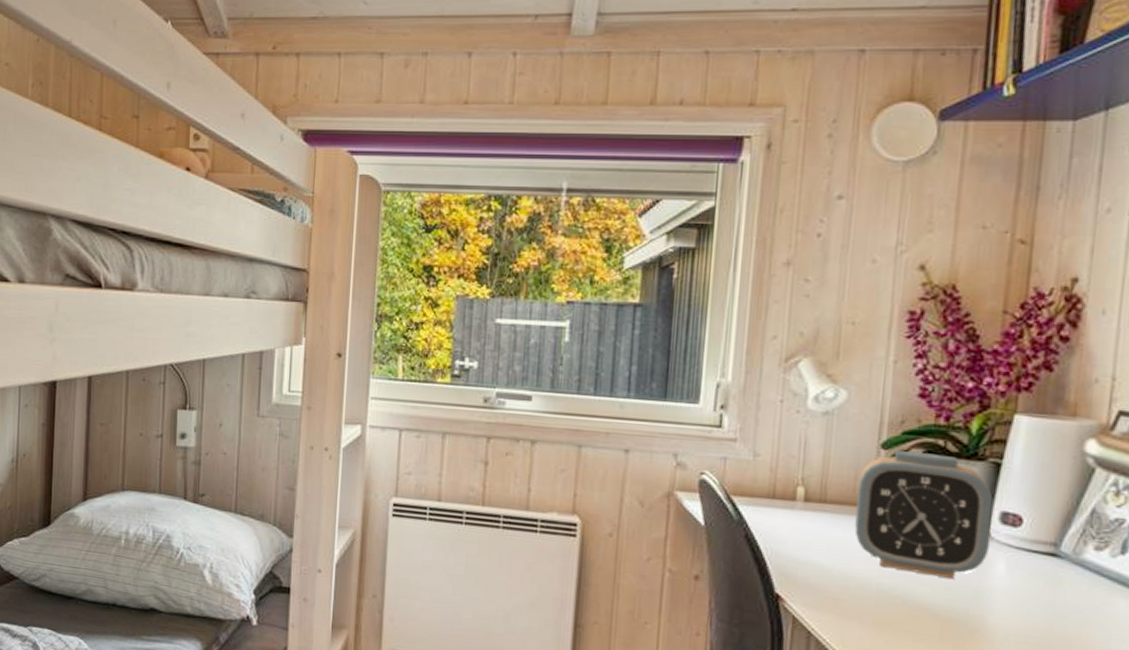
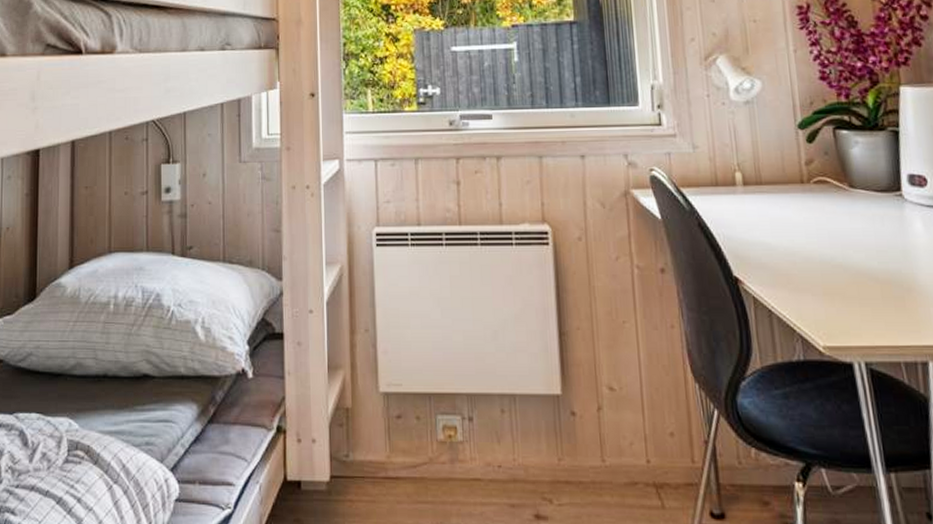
alarm clock: present [854,451,993,580] -> none [786,129,906,243]

